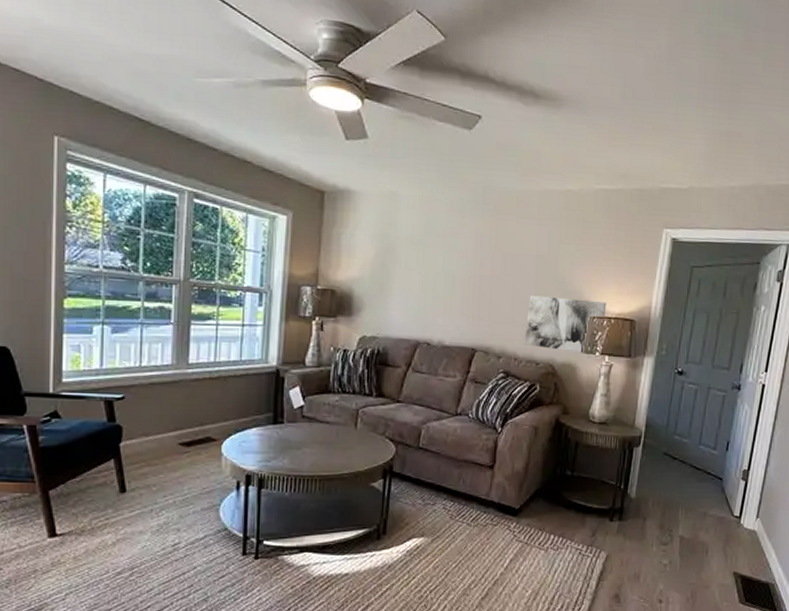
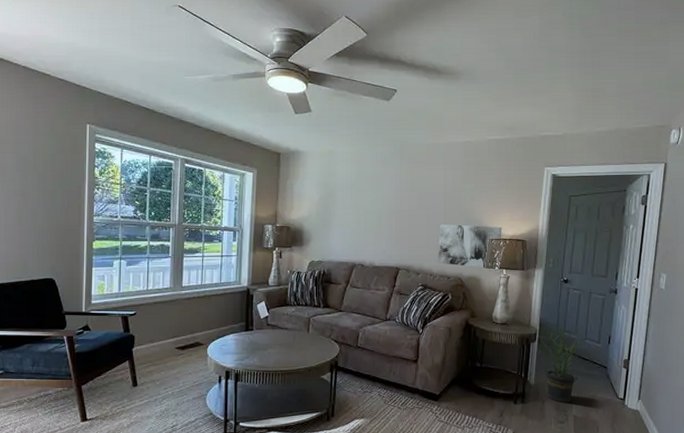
potted plant: none [646,429,705,520] -> present [541,327,590,403]

